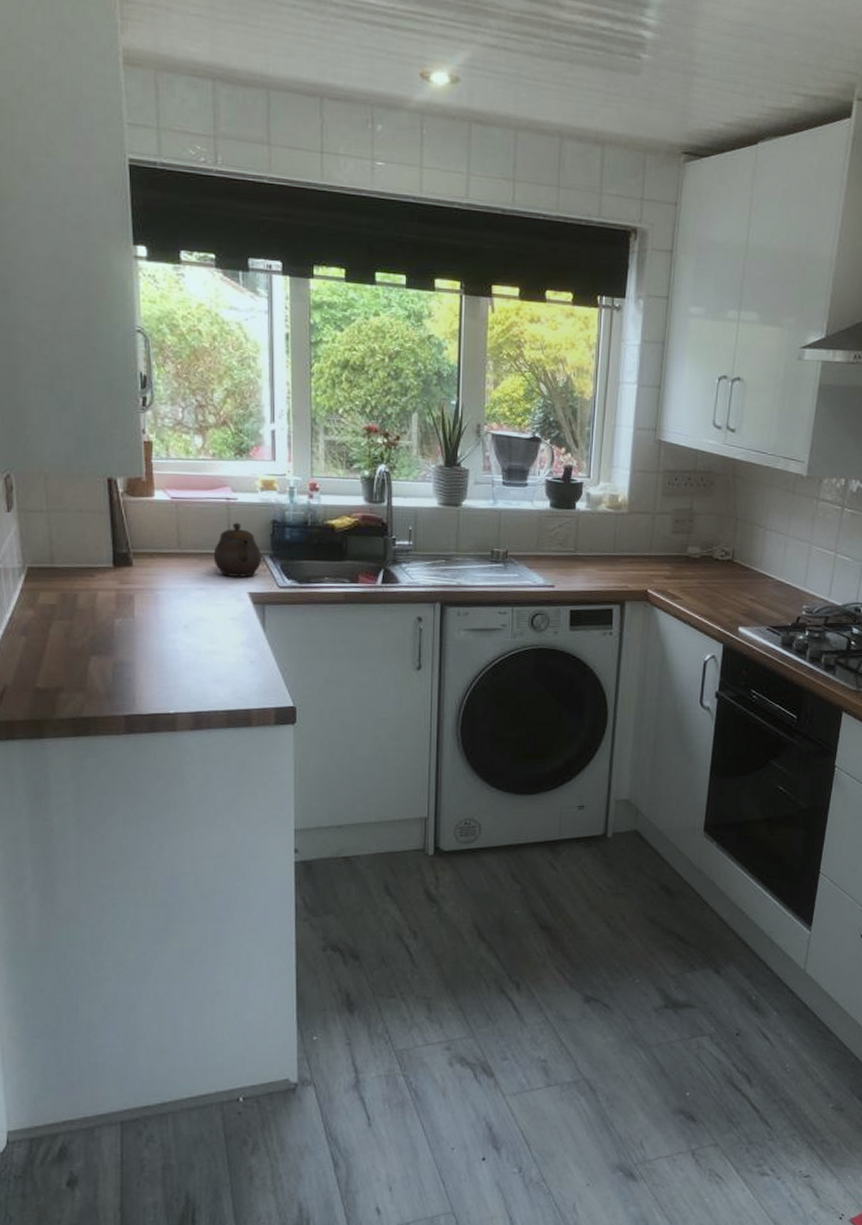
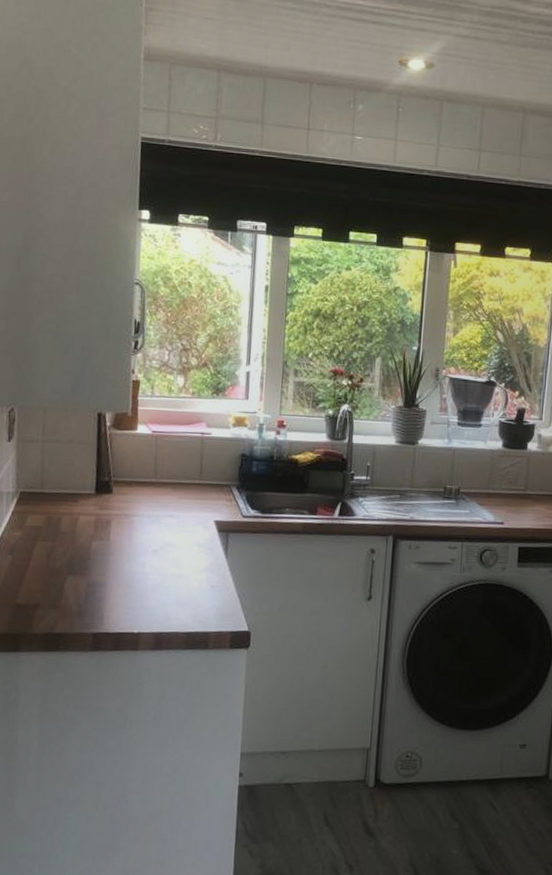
teapot: present [213,522,261,577] -> none [185,455,229,507]

